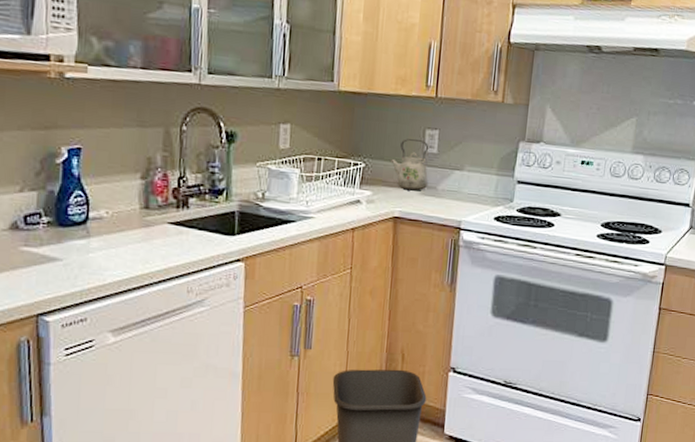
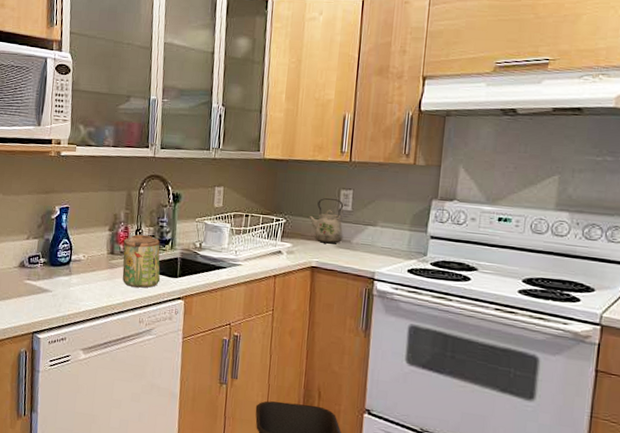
canister: none [161,182,214,250] -> present [122,234,161,288]

